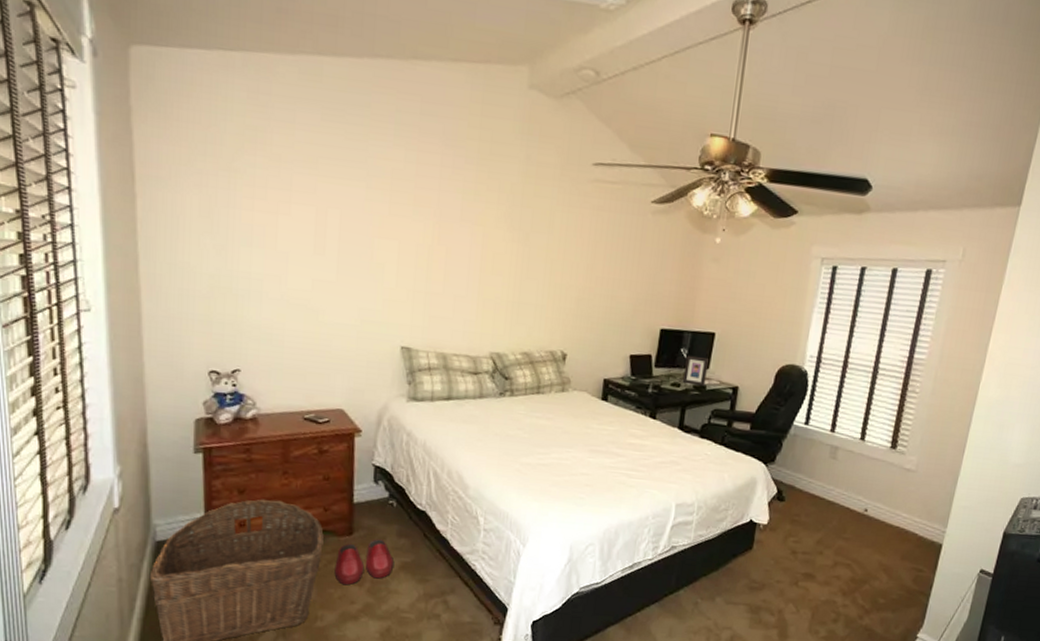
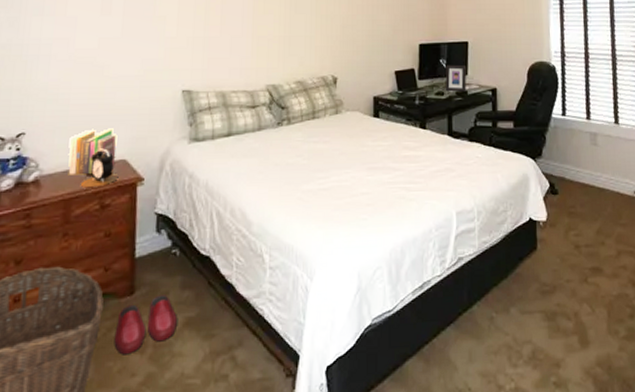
books: none [286,376,333,419] -> present [69,130,116,176]
alarm clock: none [299,395,336,433] -> present [81,148,119,188]

